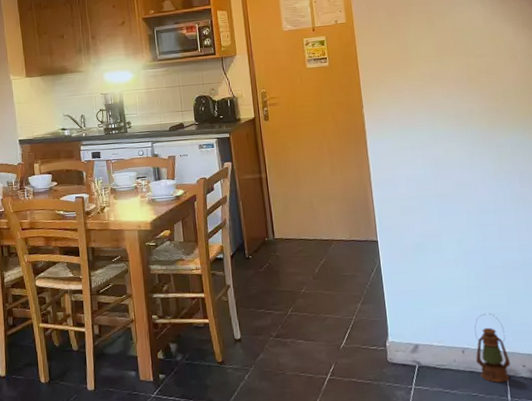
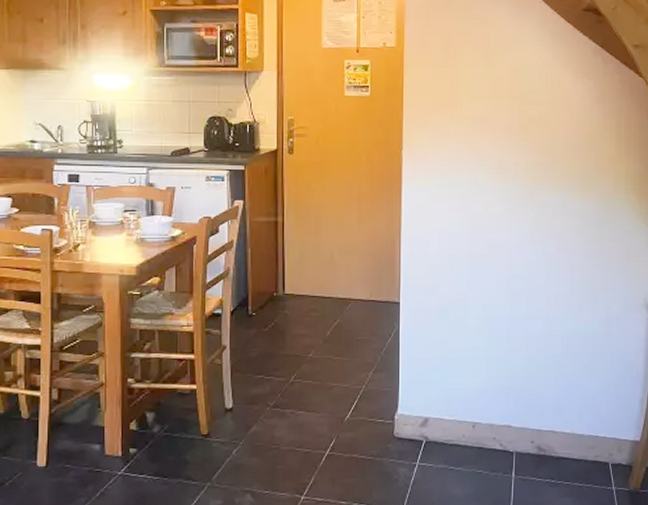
lantern: present [474,313,511,383] -> none [486,385,520,459]

